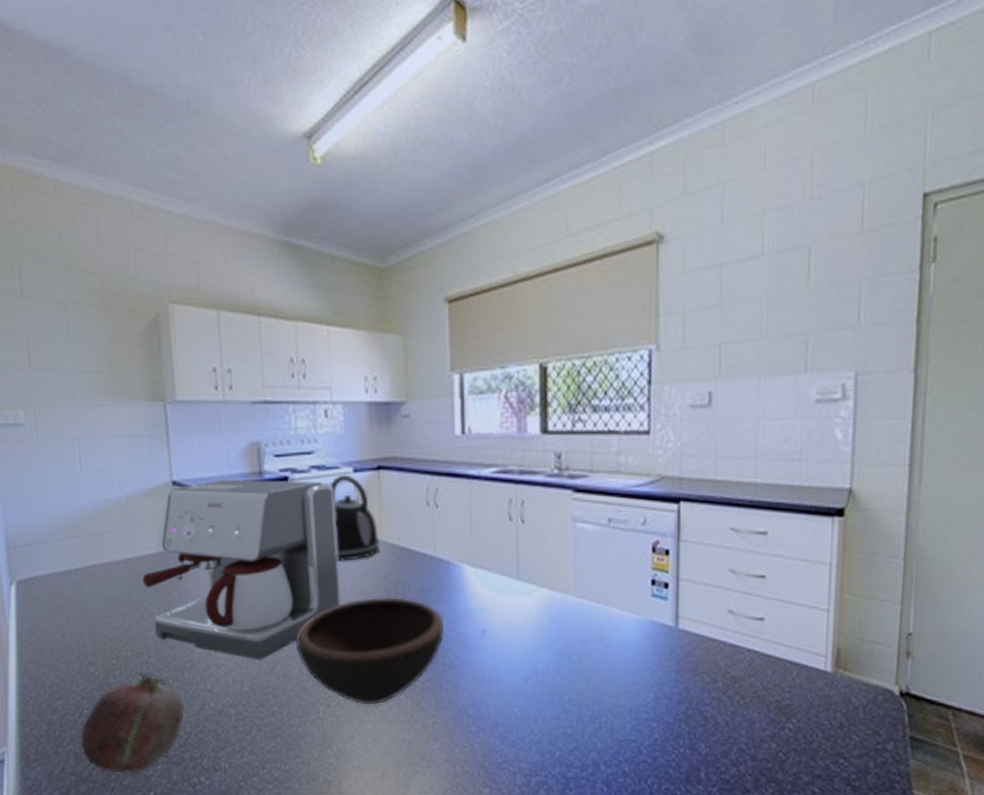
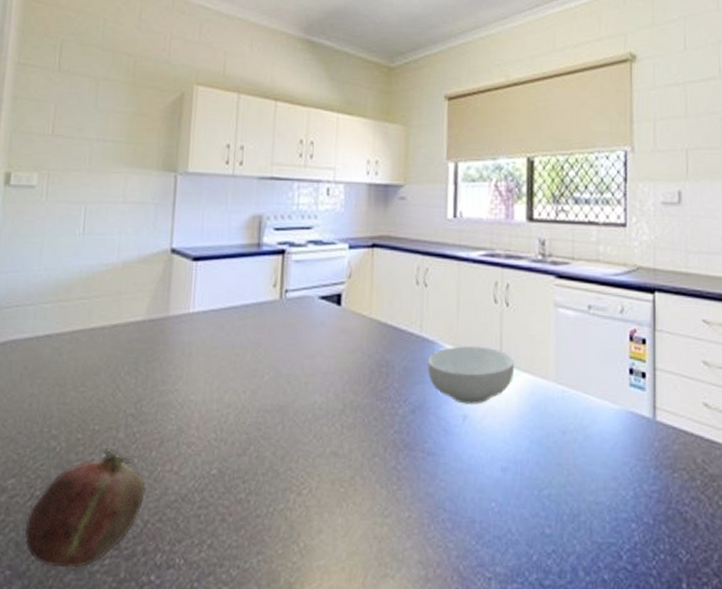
coffee maker: present [142,479,341,660] -> none [125,249,328,440]
bowl: present [295,598,445,705] -> none [272,376,426,495]
kettle: present [330,474,380,561] -> none [324,250,368,337]
cereal bowl: none [443,563,533,620] -> present [427,345,515,404]

